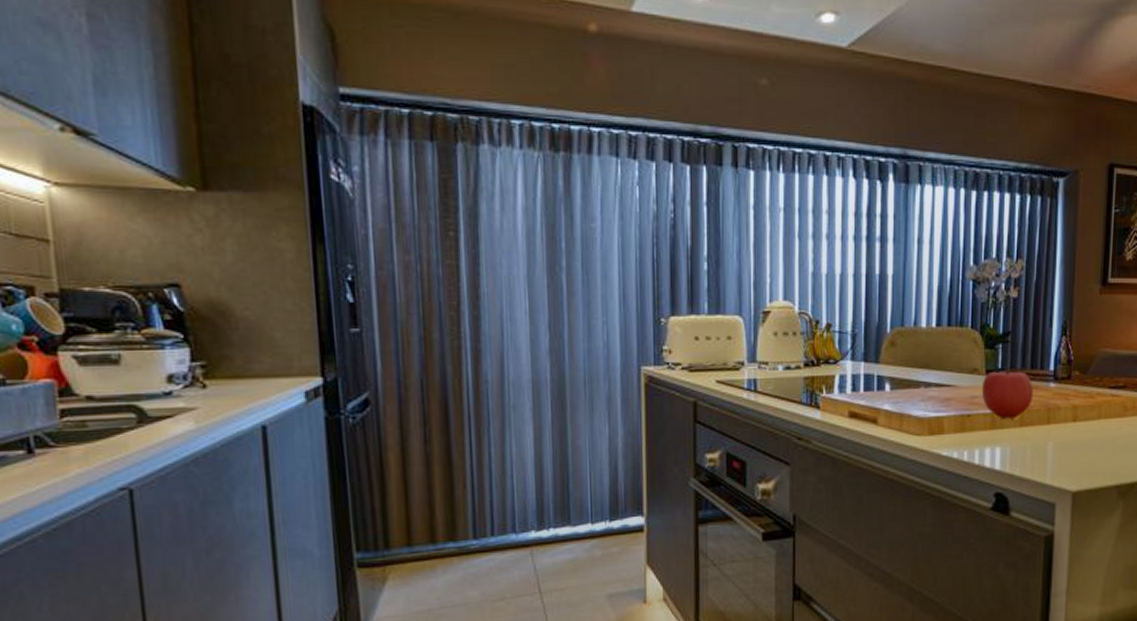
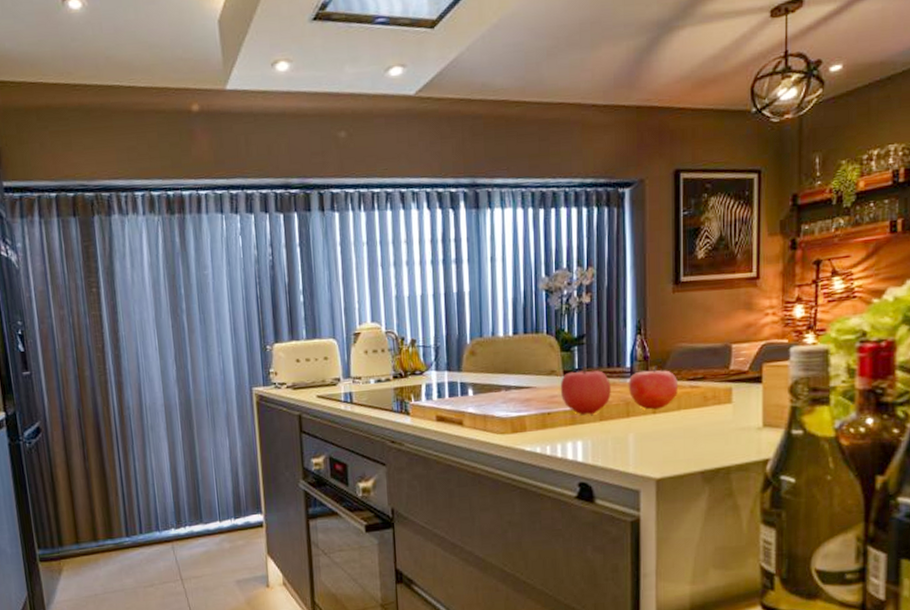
fruit: none [1050,370,1100,418] -> present [628,365,679,410]

